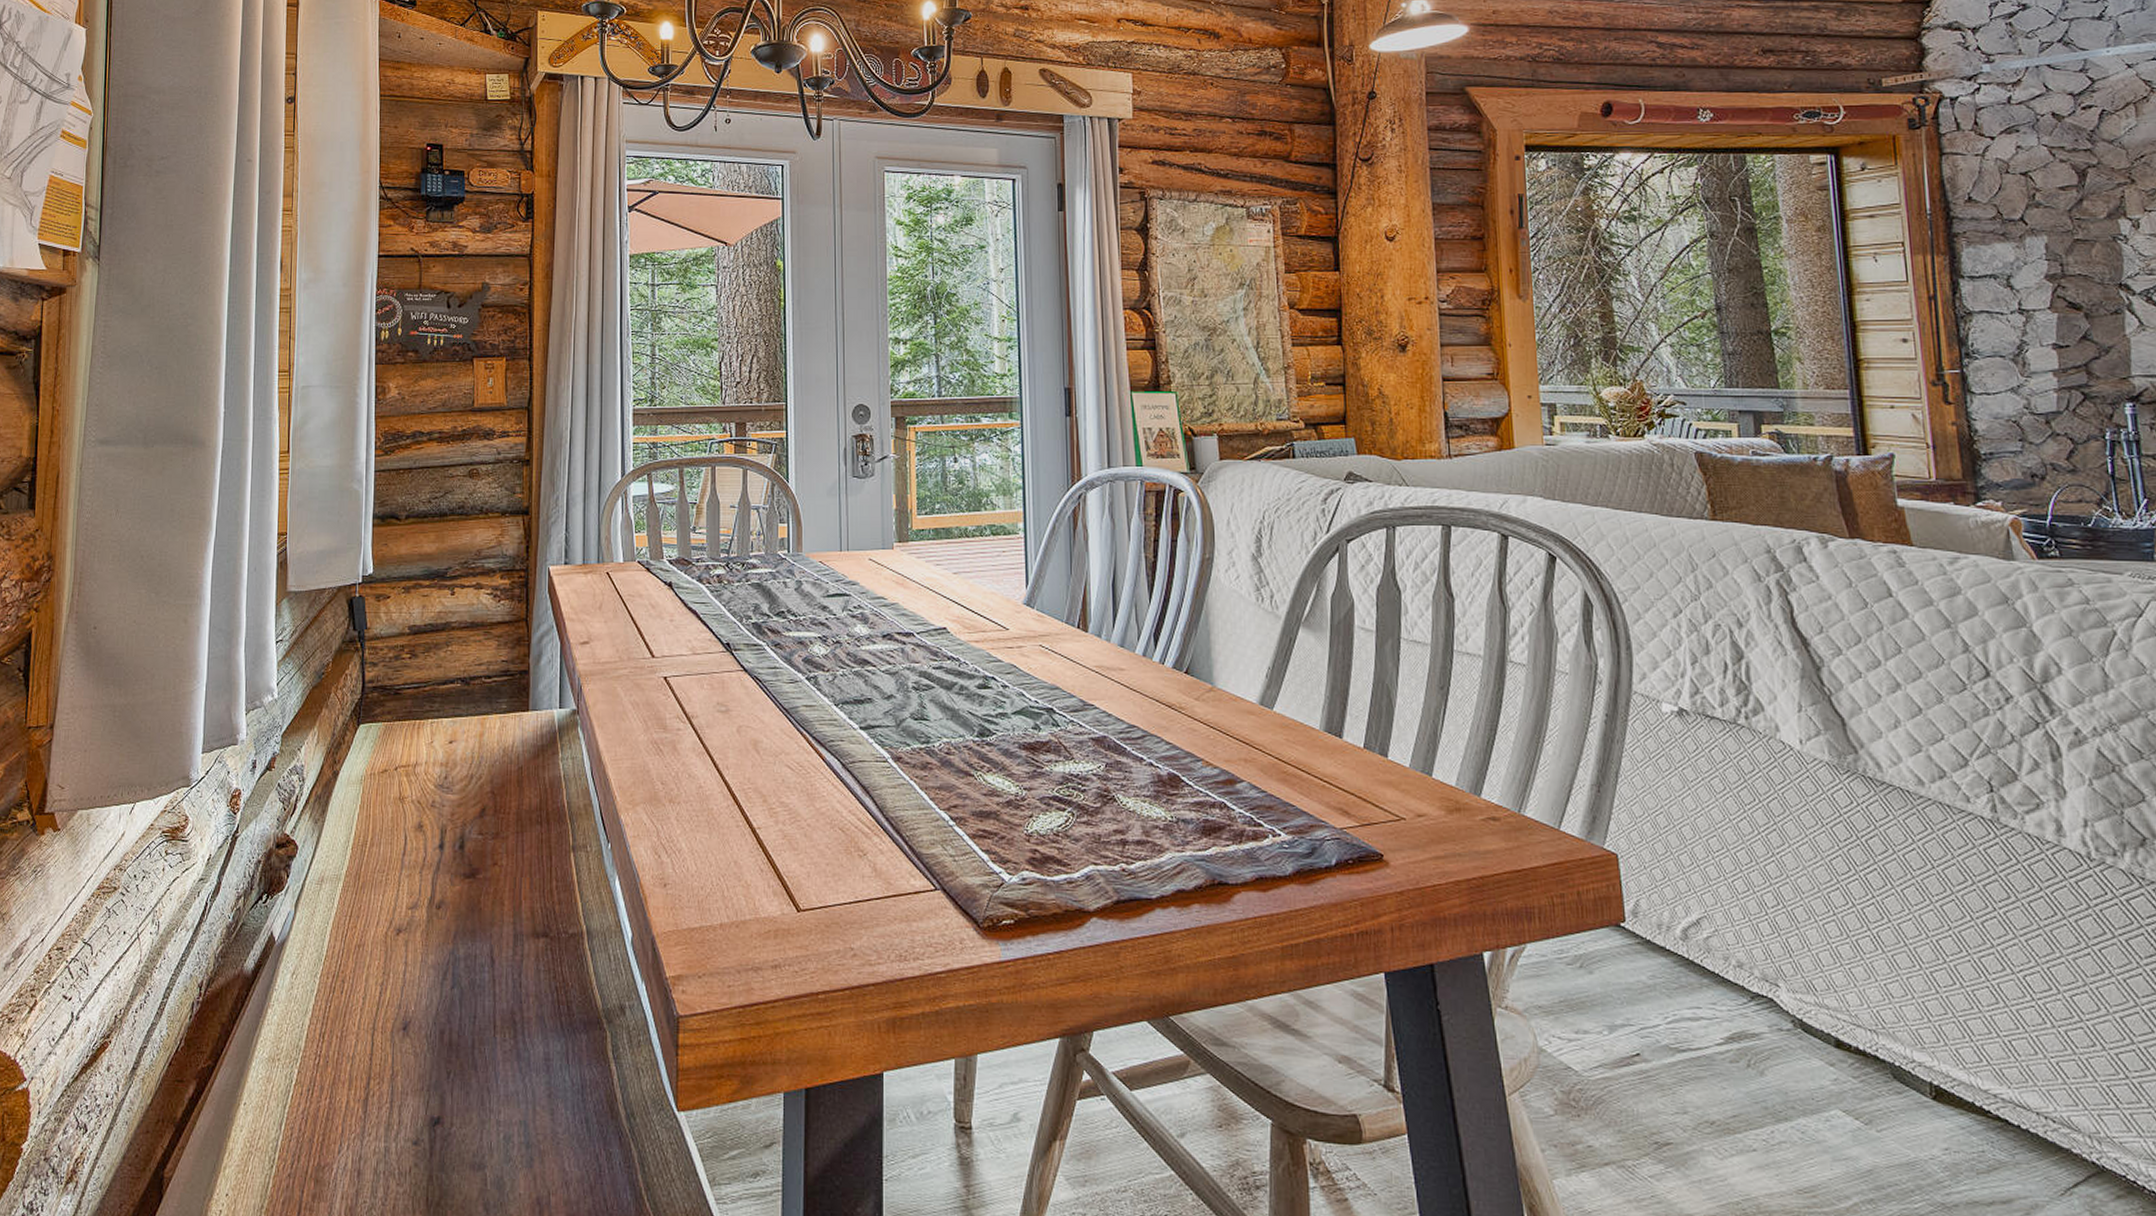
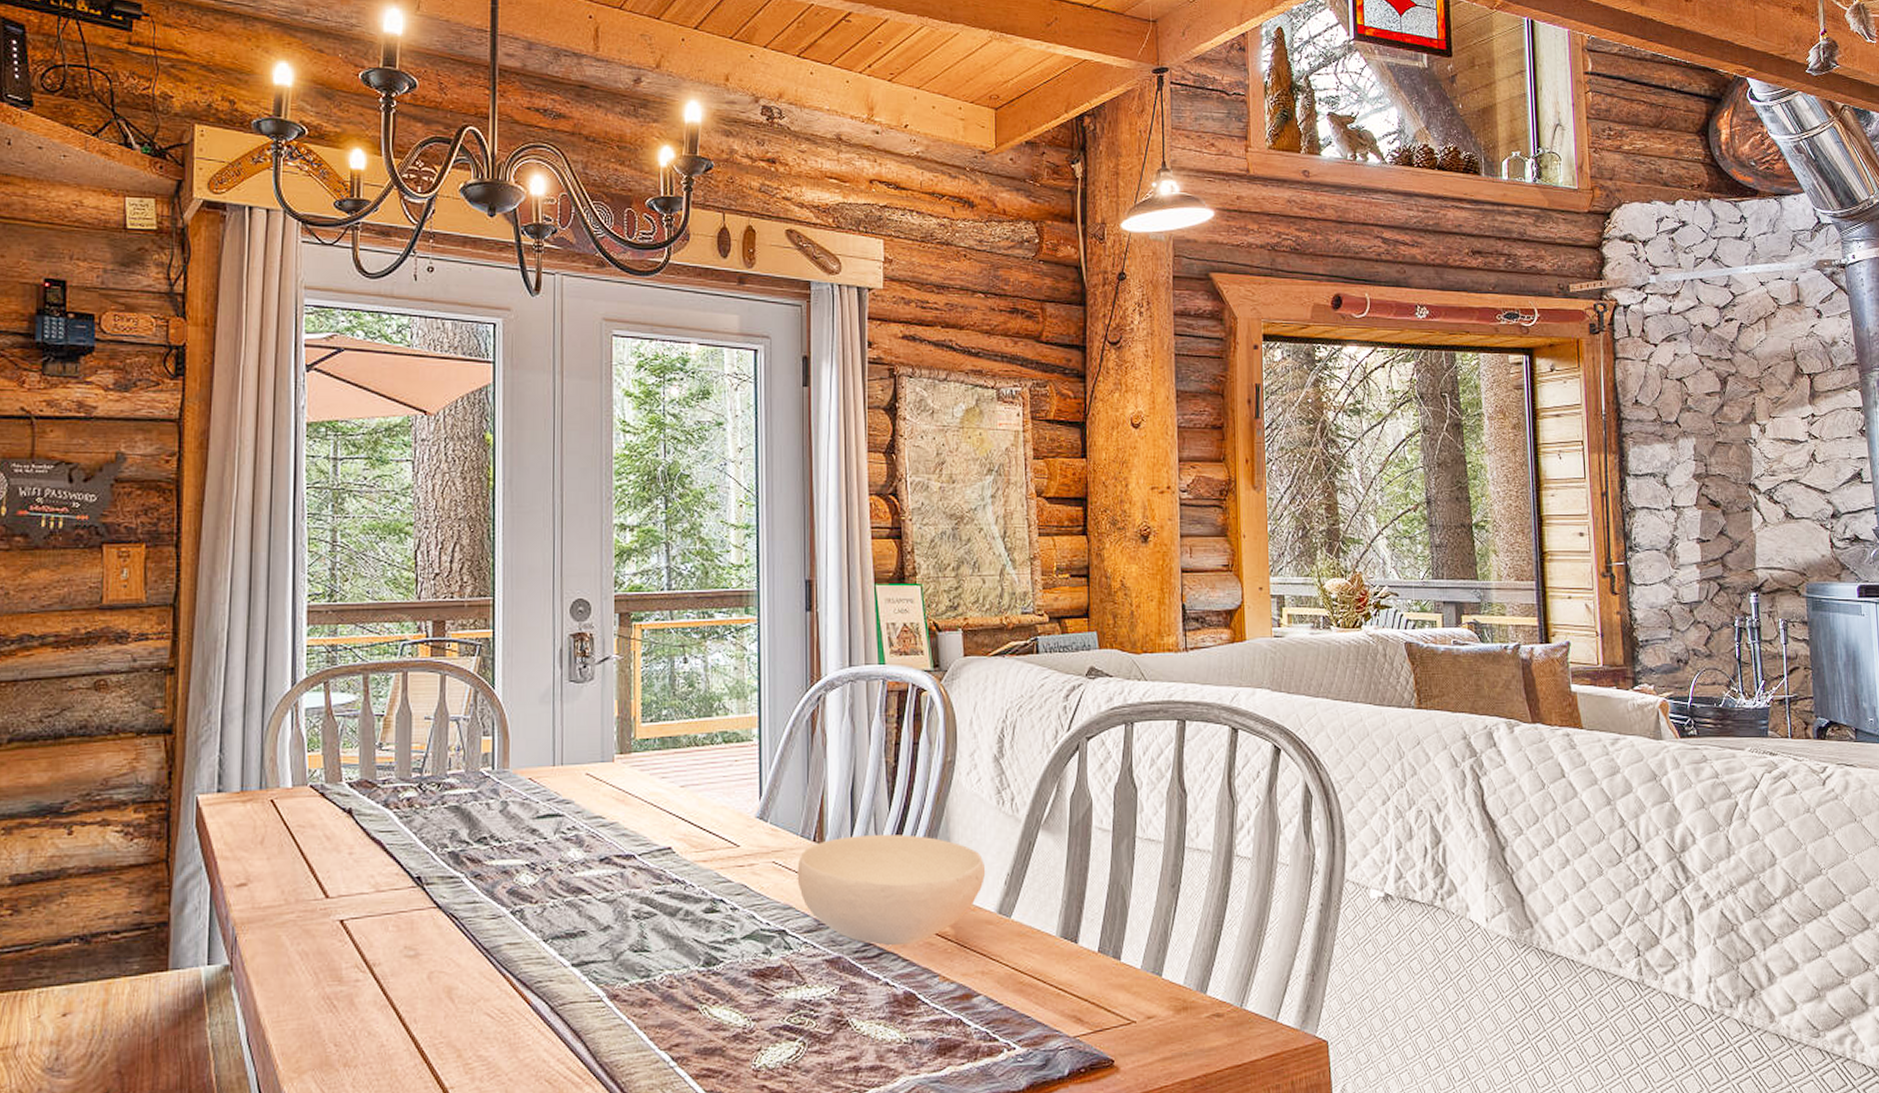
bowl: none [1062,625,1247,730] -> present [797,834,986,946]

